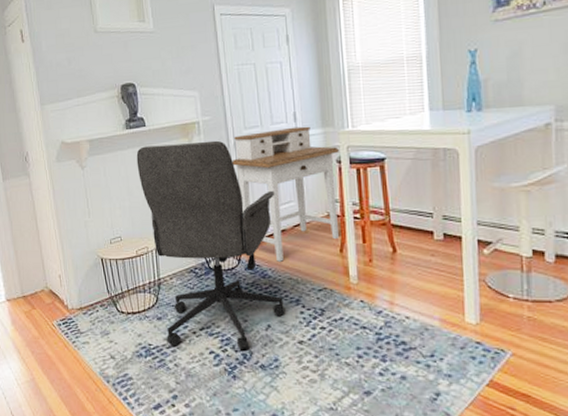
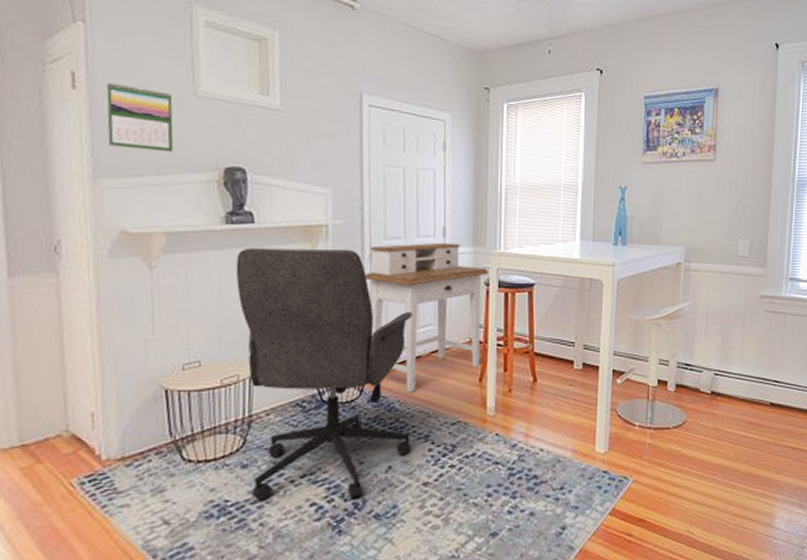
calendar: none [41,32,86,80] -> present [105,81,174,153]

